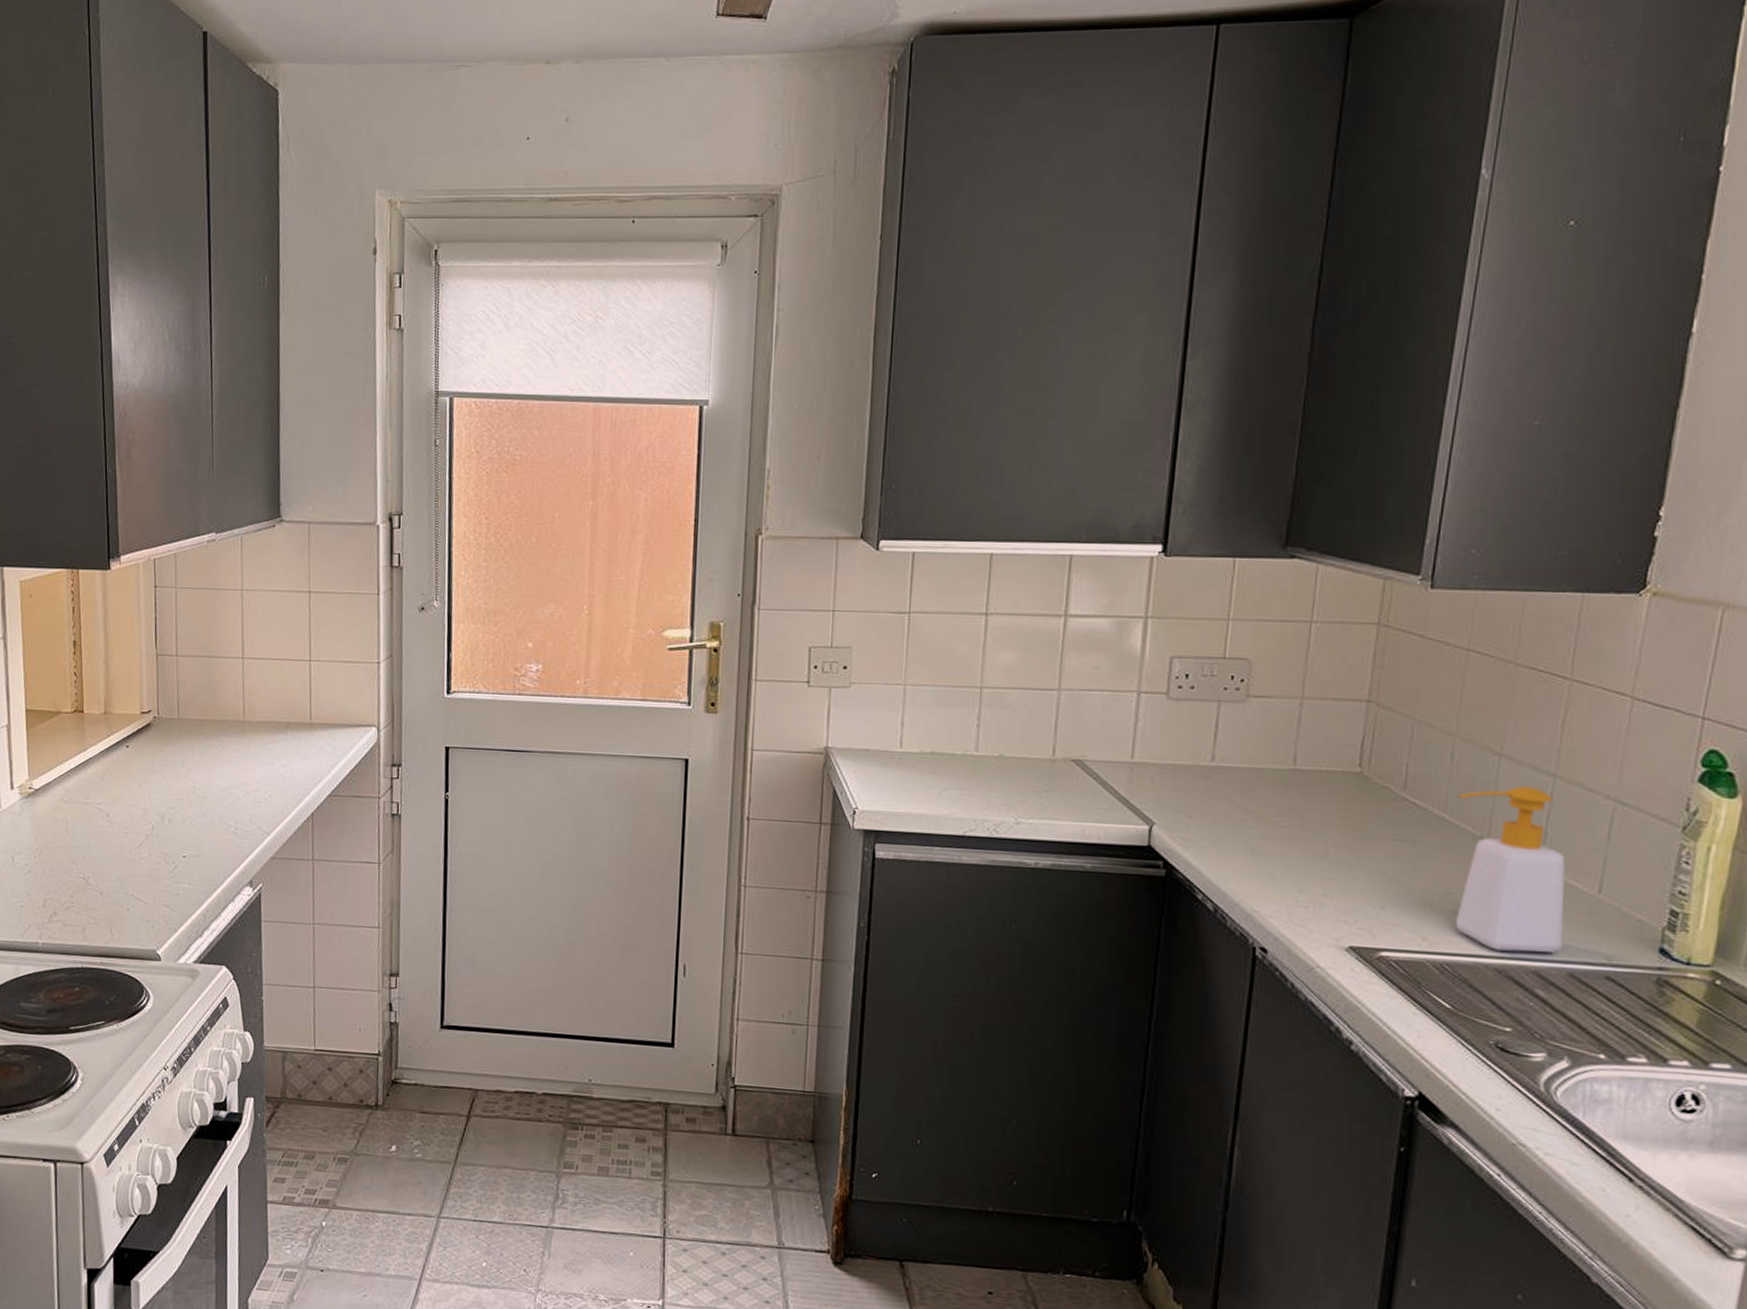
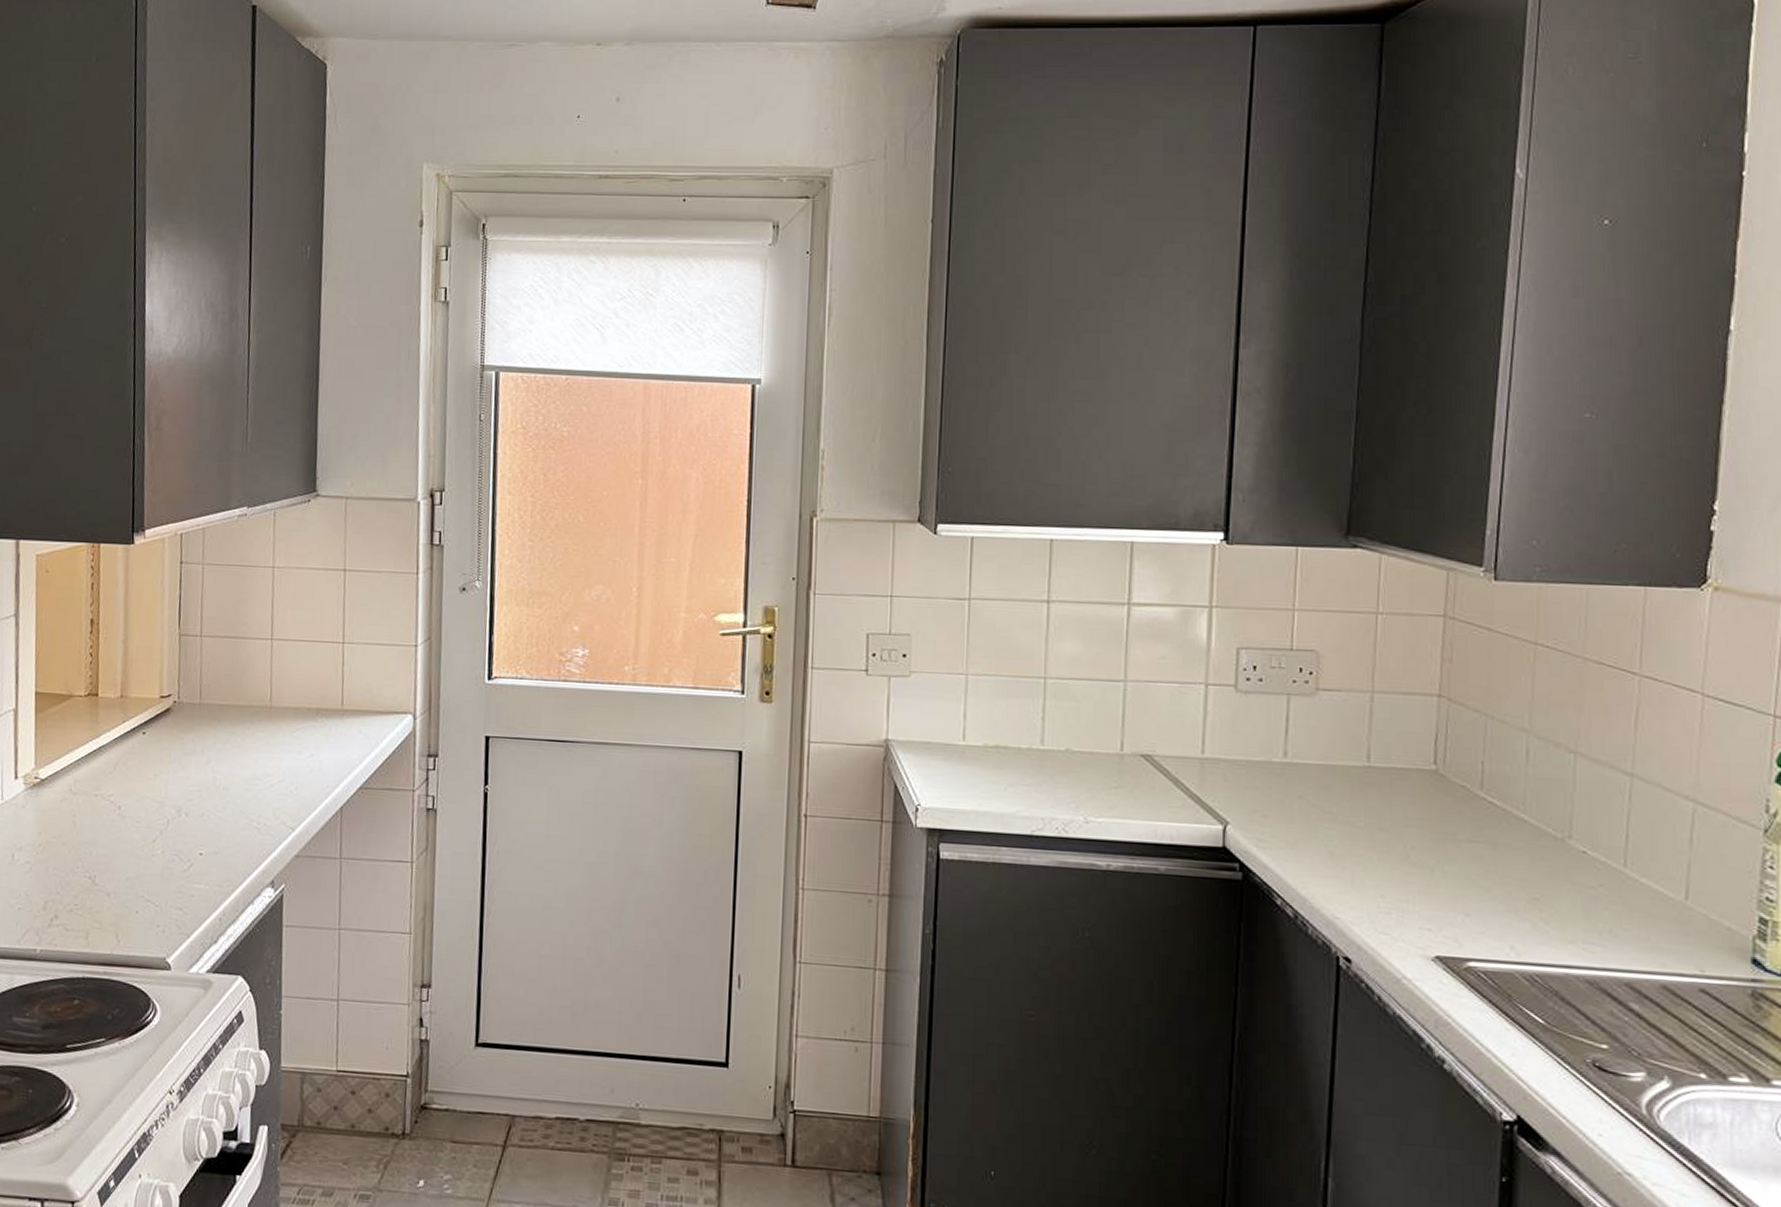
soap bottle: present [1455,786,1566,953] -> none [1534,785,1653,963]

